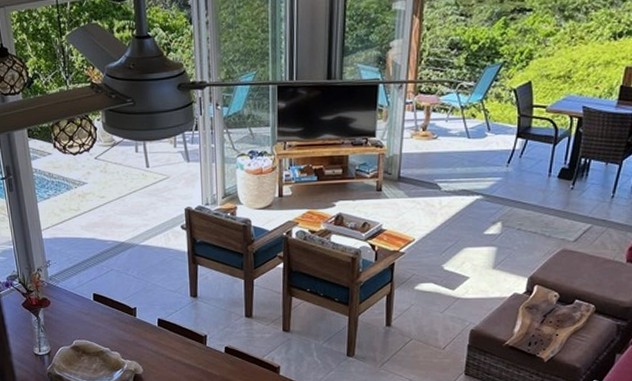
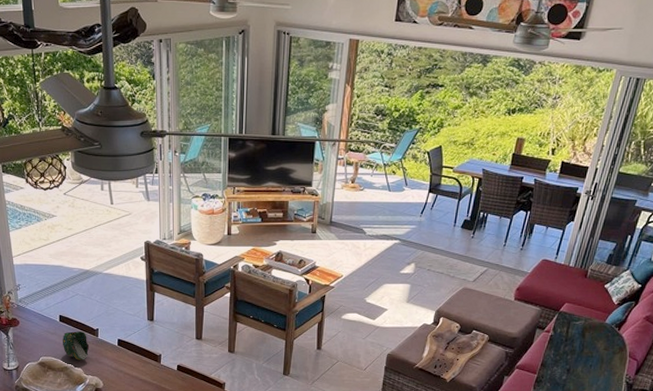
decorative bowl: none [96,311,127,343] -> present [62,331,90,360]

